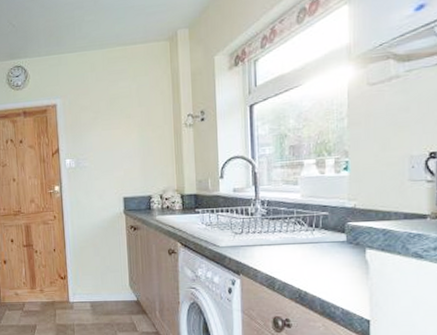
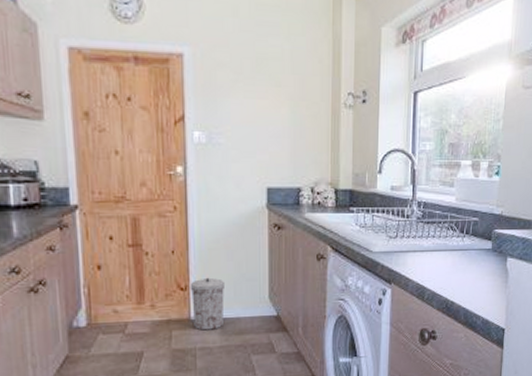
trash can: none [67,269,94,311] -> present [190,277,226,331]

